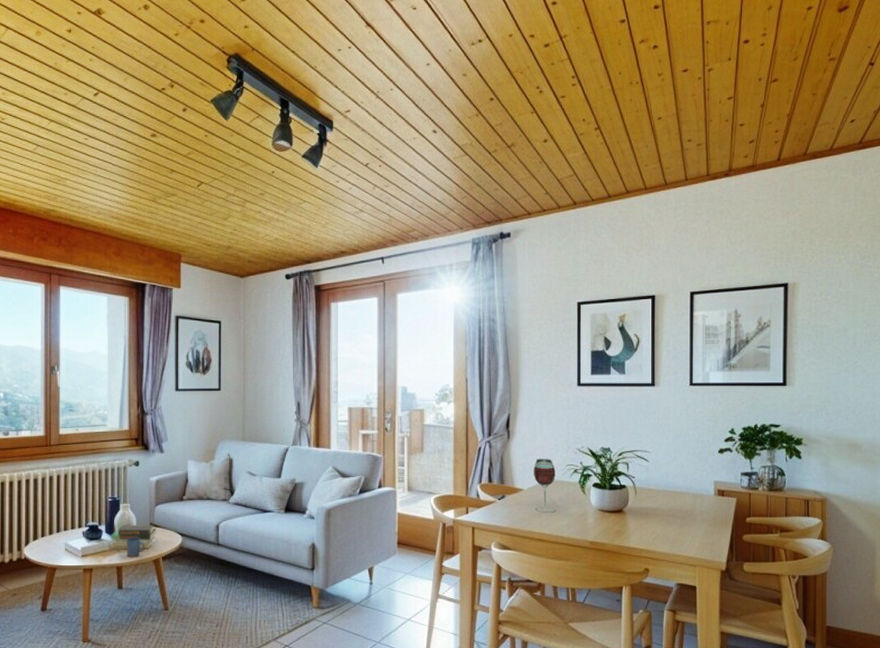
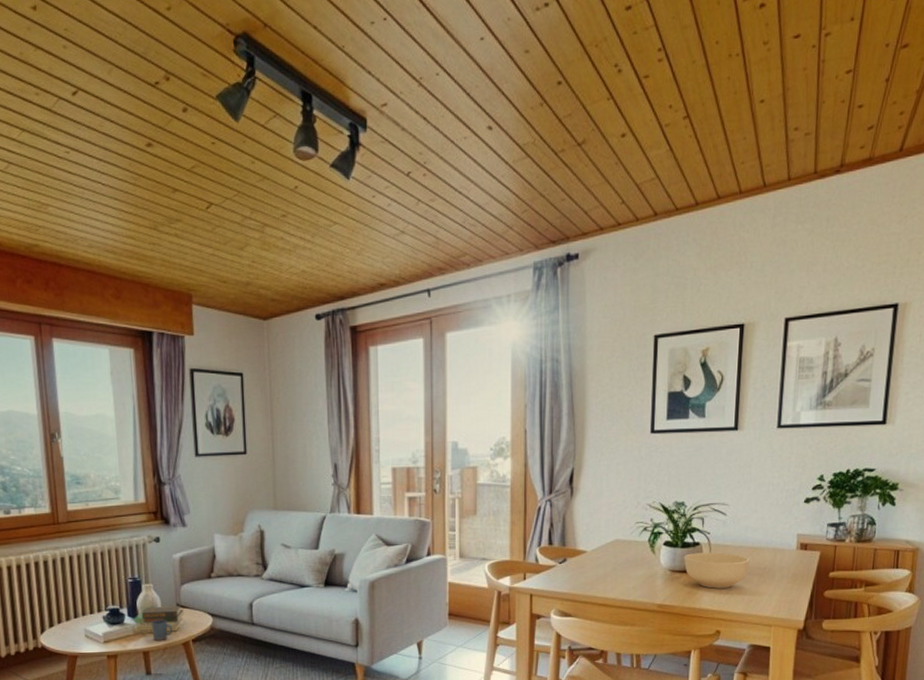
wineglass: present [533,459,556,513] -> none [598,517,623,576]
bowl: none [612,495,672,529] -> present [683,552,750,589]

